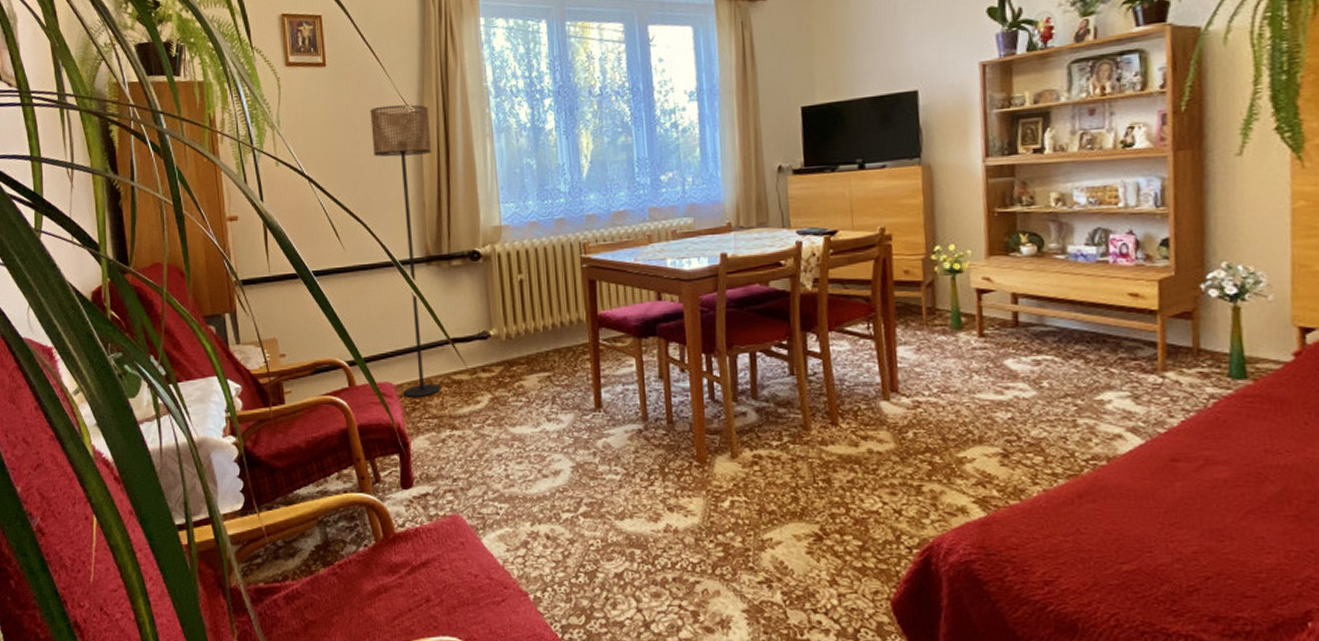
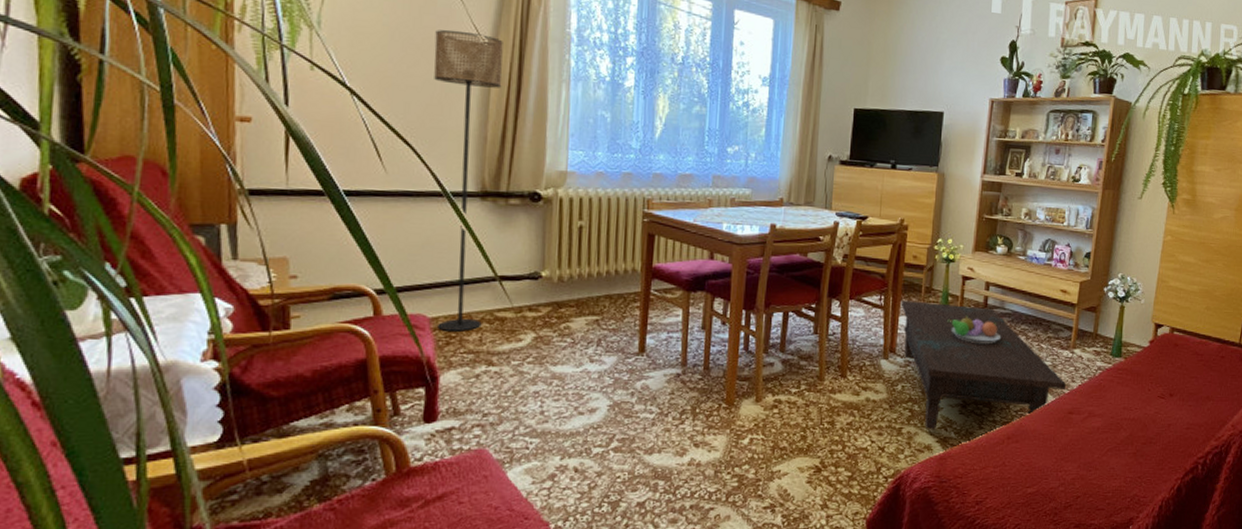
coffee table: none [896,326,1161,488] -> present [901,300,1067,430]
fruit bowl: none [964,338,1045,375] -> present [947,315,1000,345]

